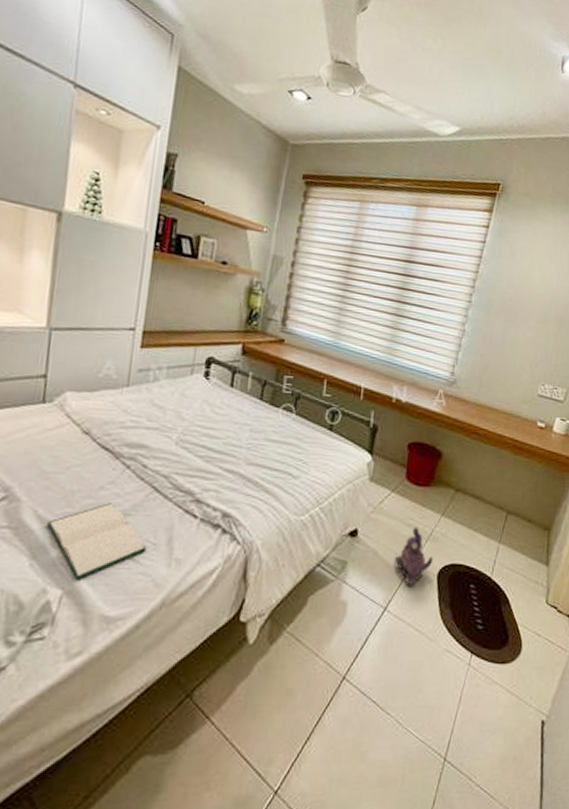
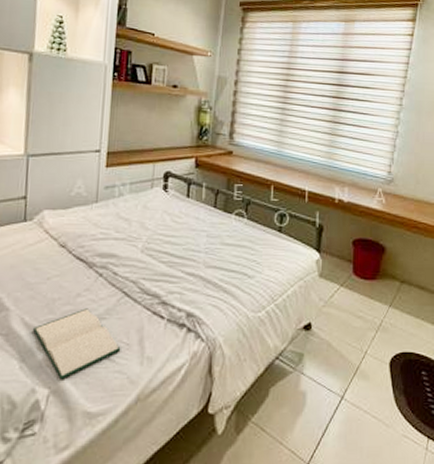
plush toy: present [394,527,434,586] -> none [347,318,385,375]

